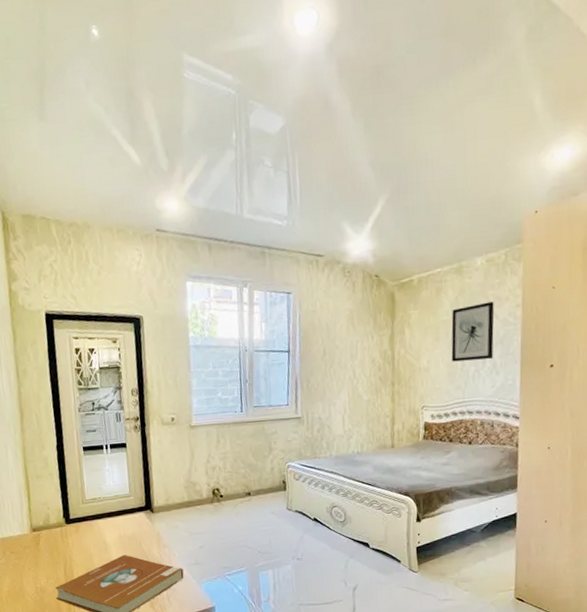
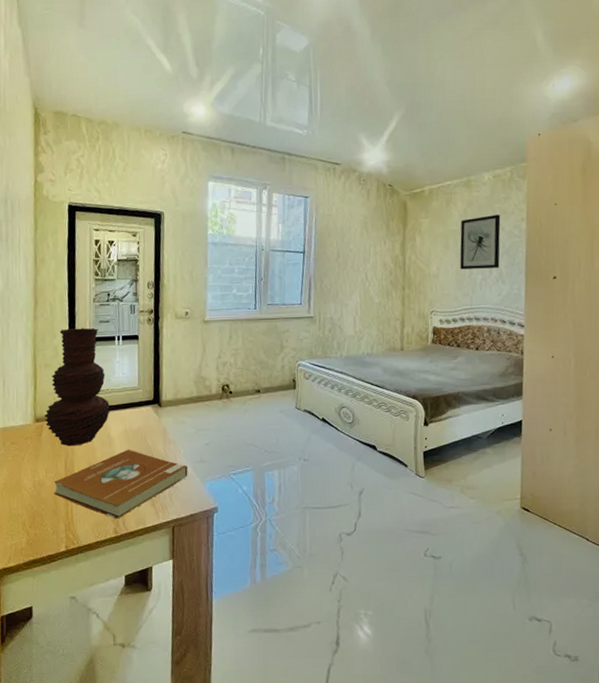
vase: none [40,438,104,554] -> present [44,328,110,447]

